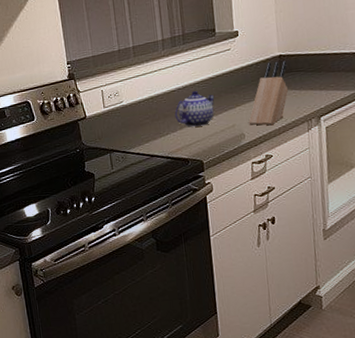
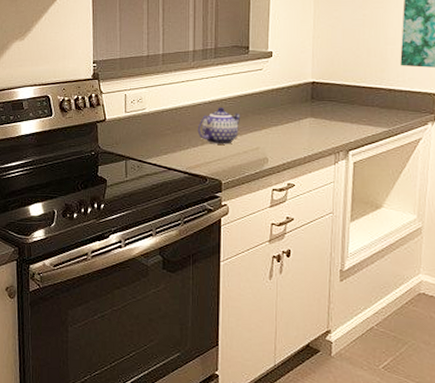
knife block: present [248,60,289,126] -> none [273,87,320,152]

